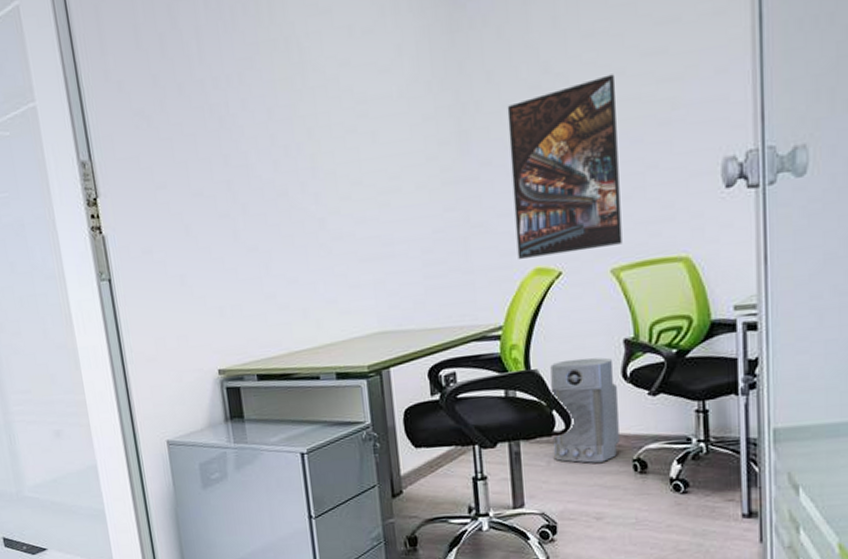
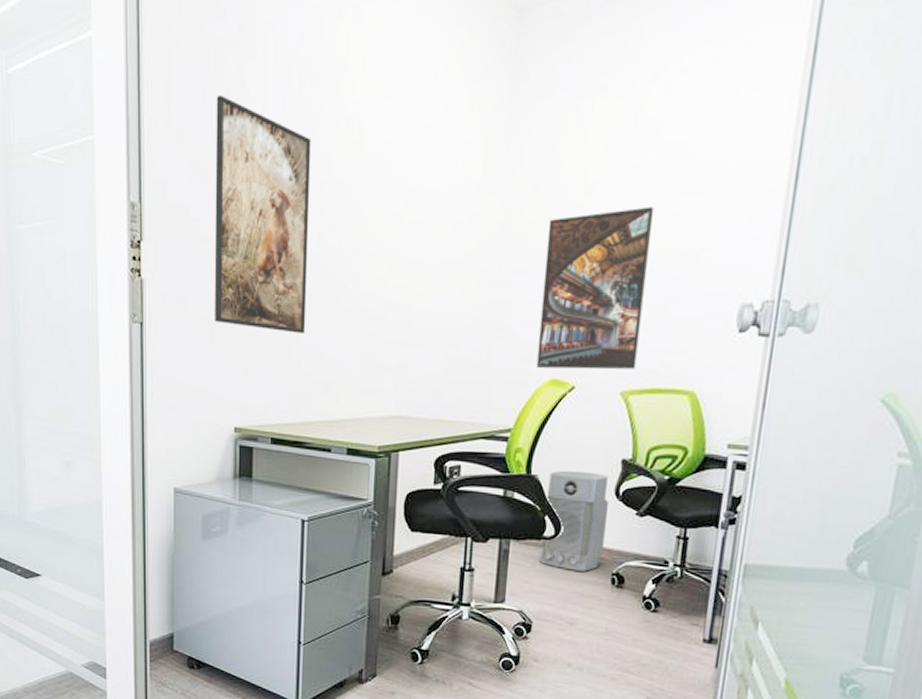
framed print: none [150,40,275,268] -> present [214,95,312,334]

